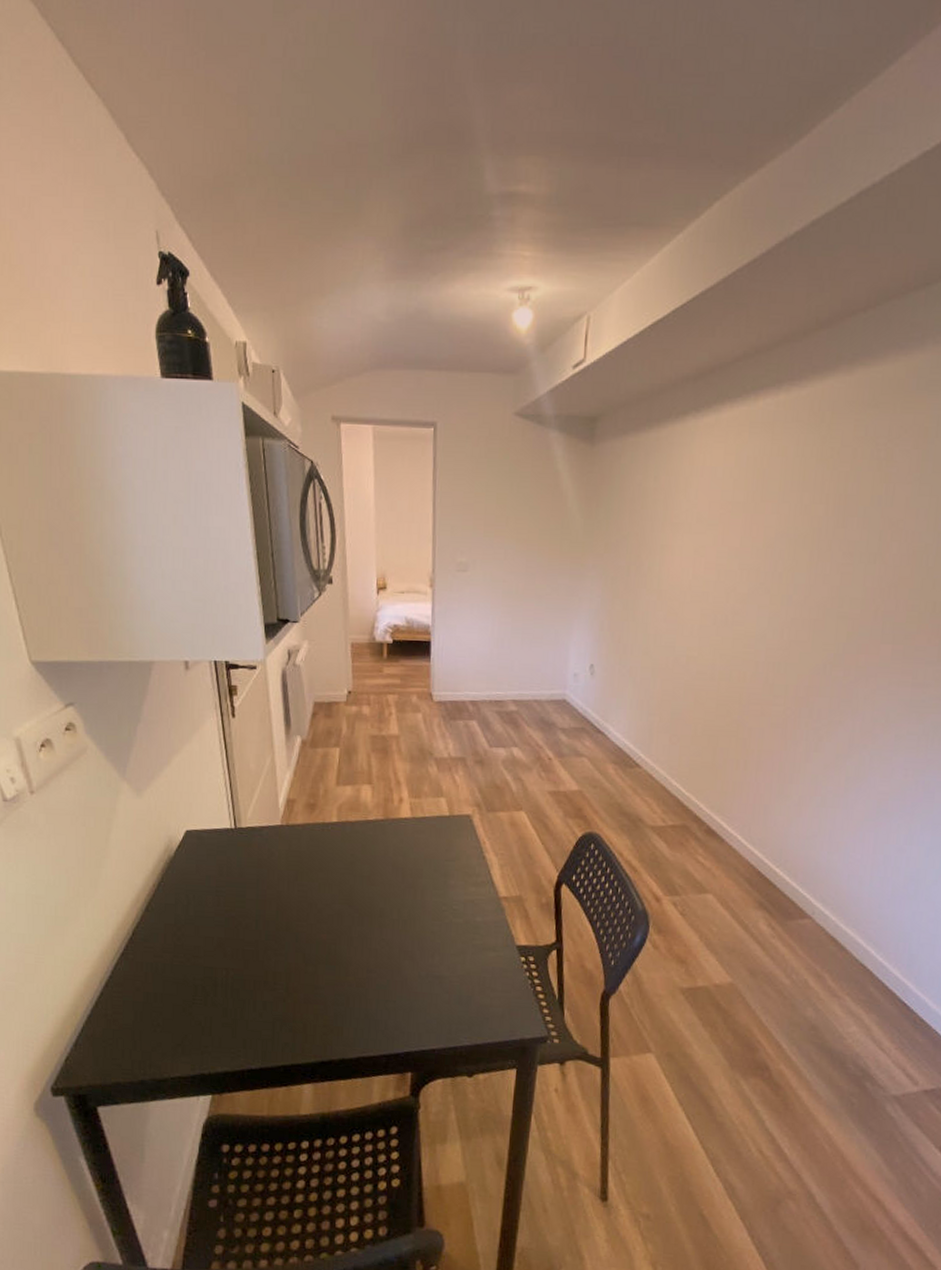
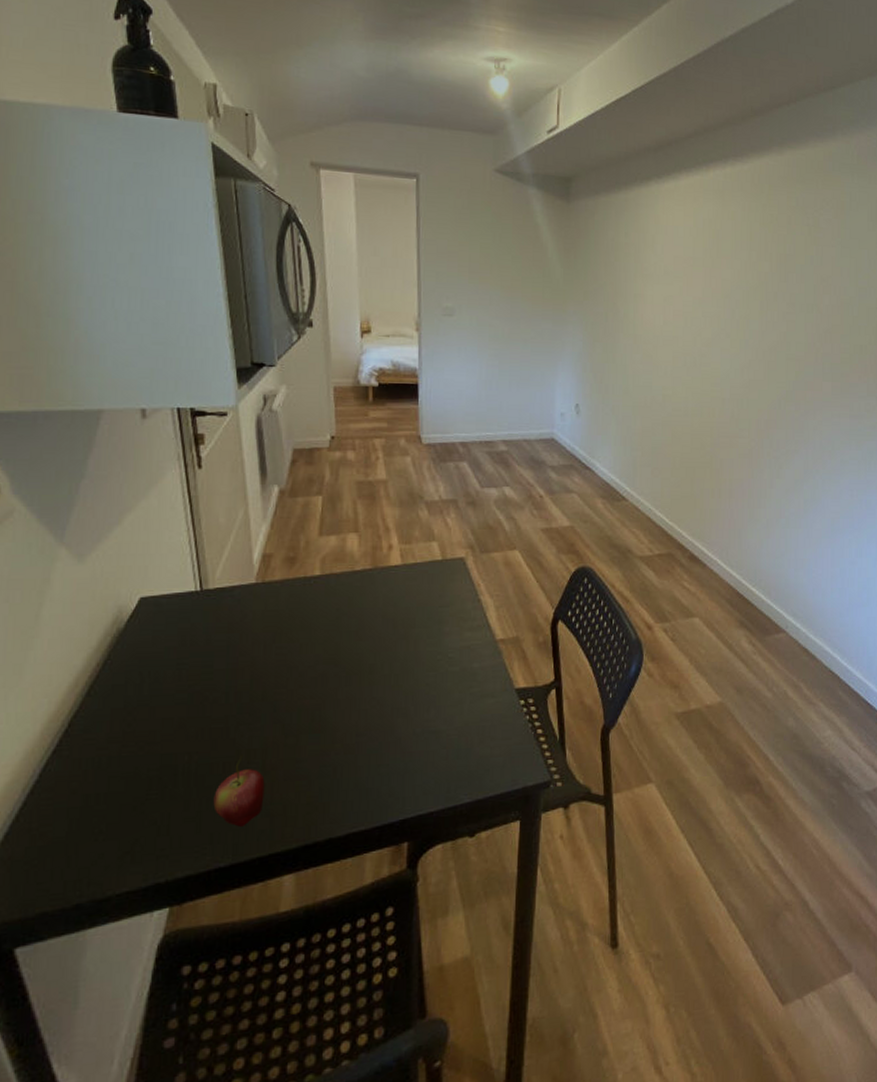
fruit: none [246,975,288,1037] -> present [213,753,265,827]

